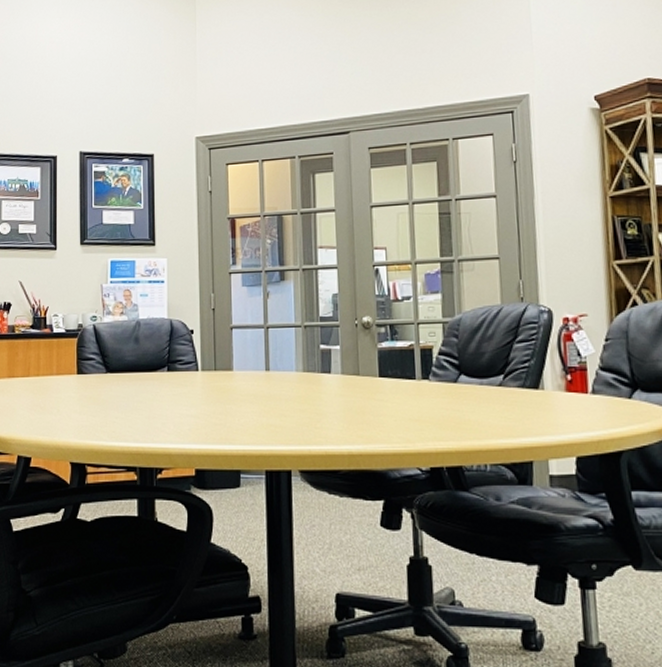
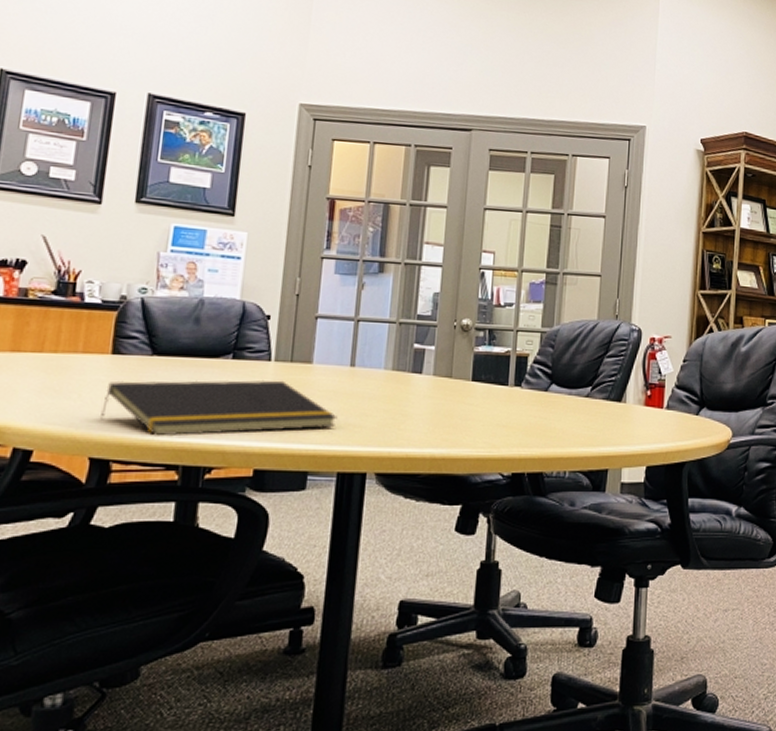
notepad: none [75,388,260,442] -> present [101,379,338,437]

